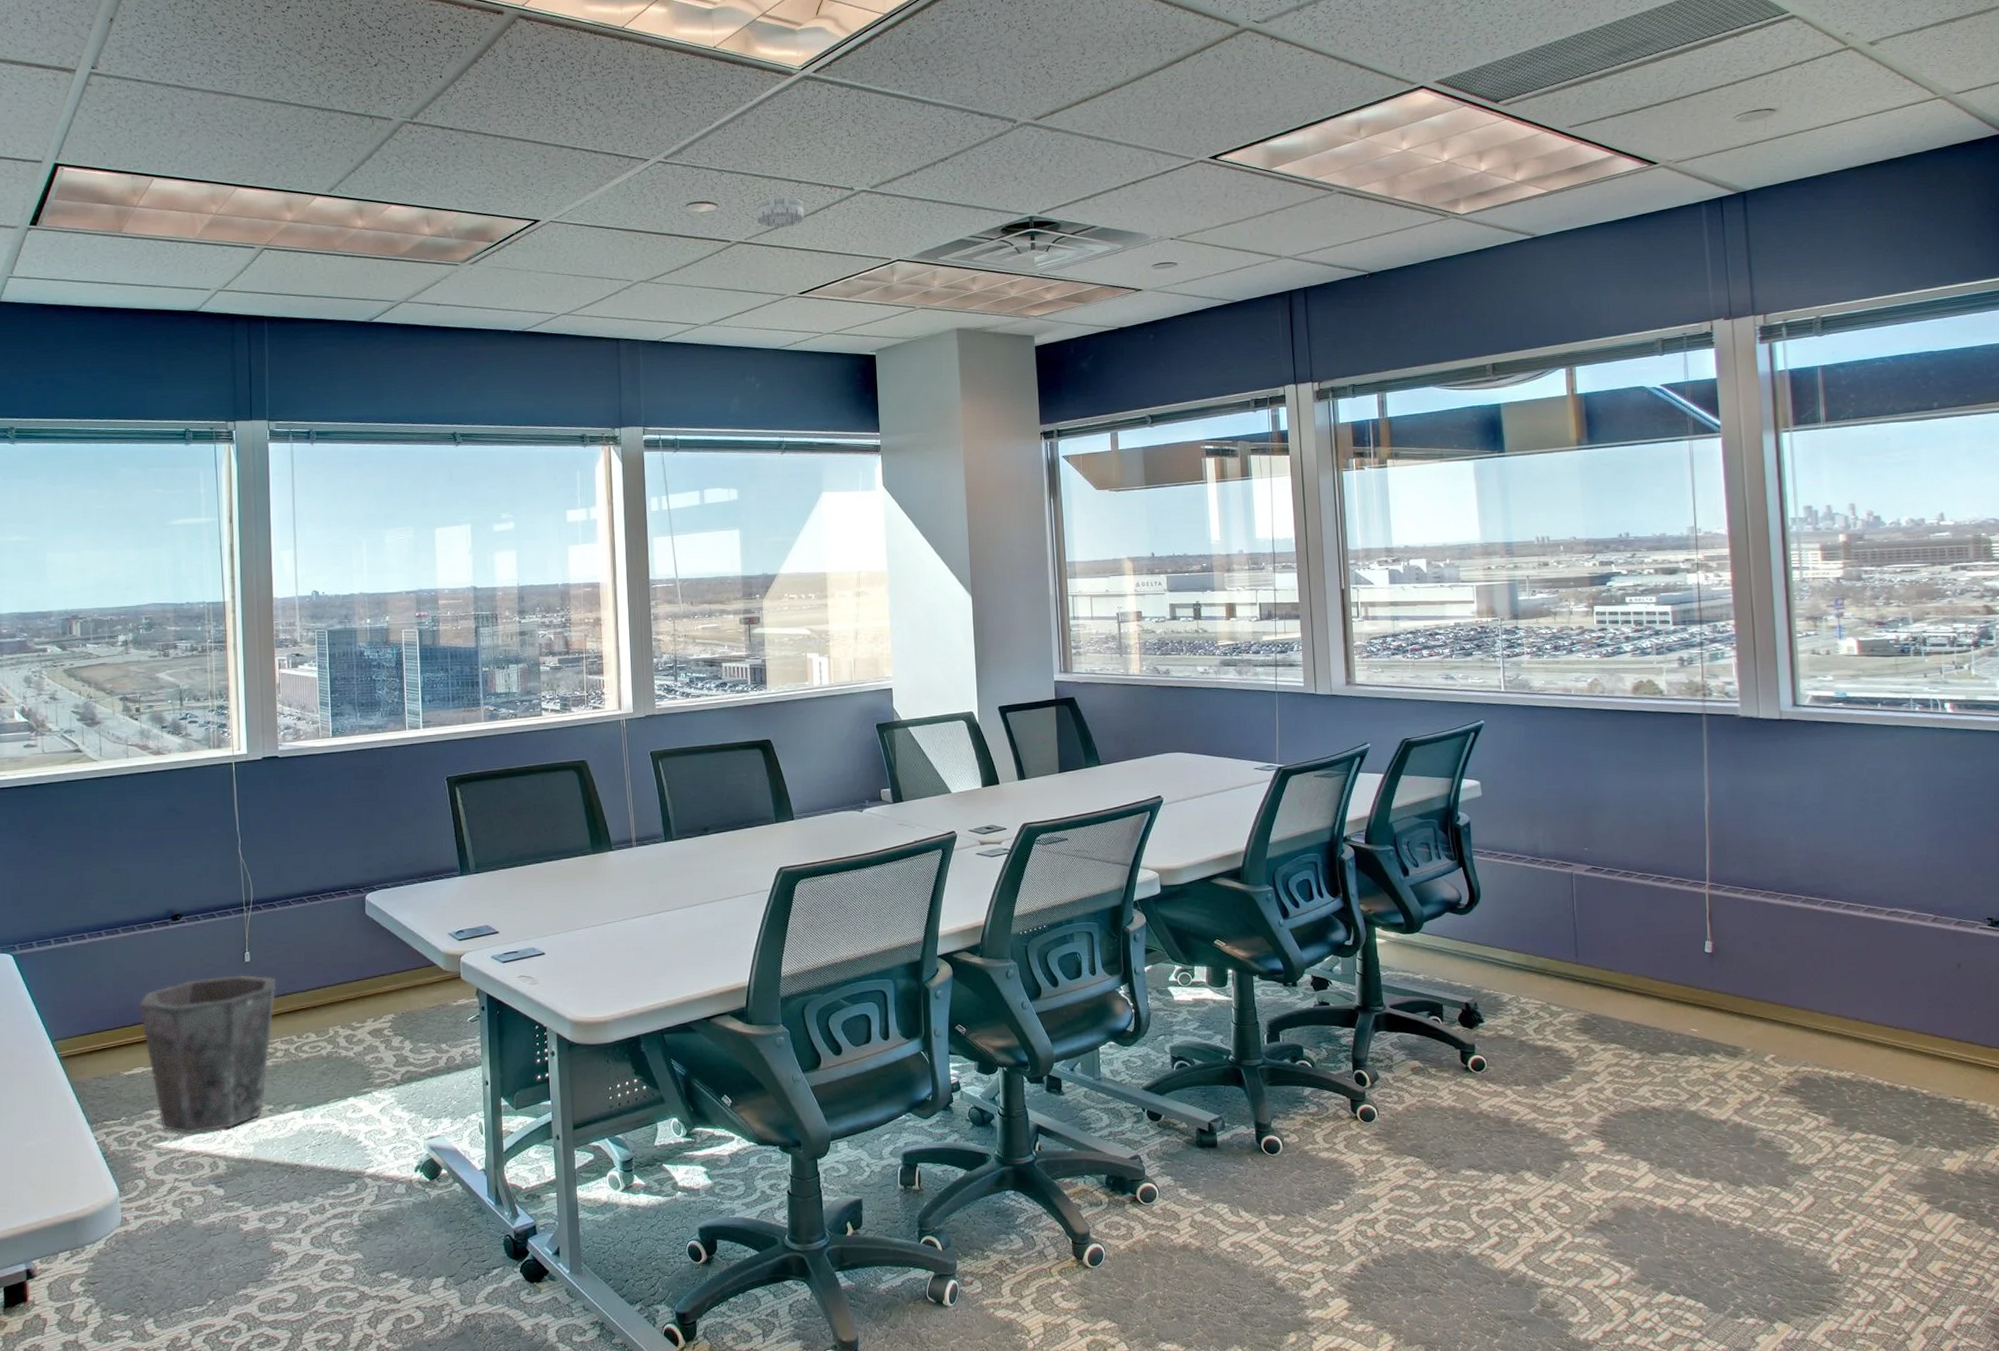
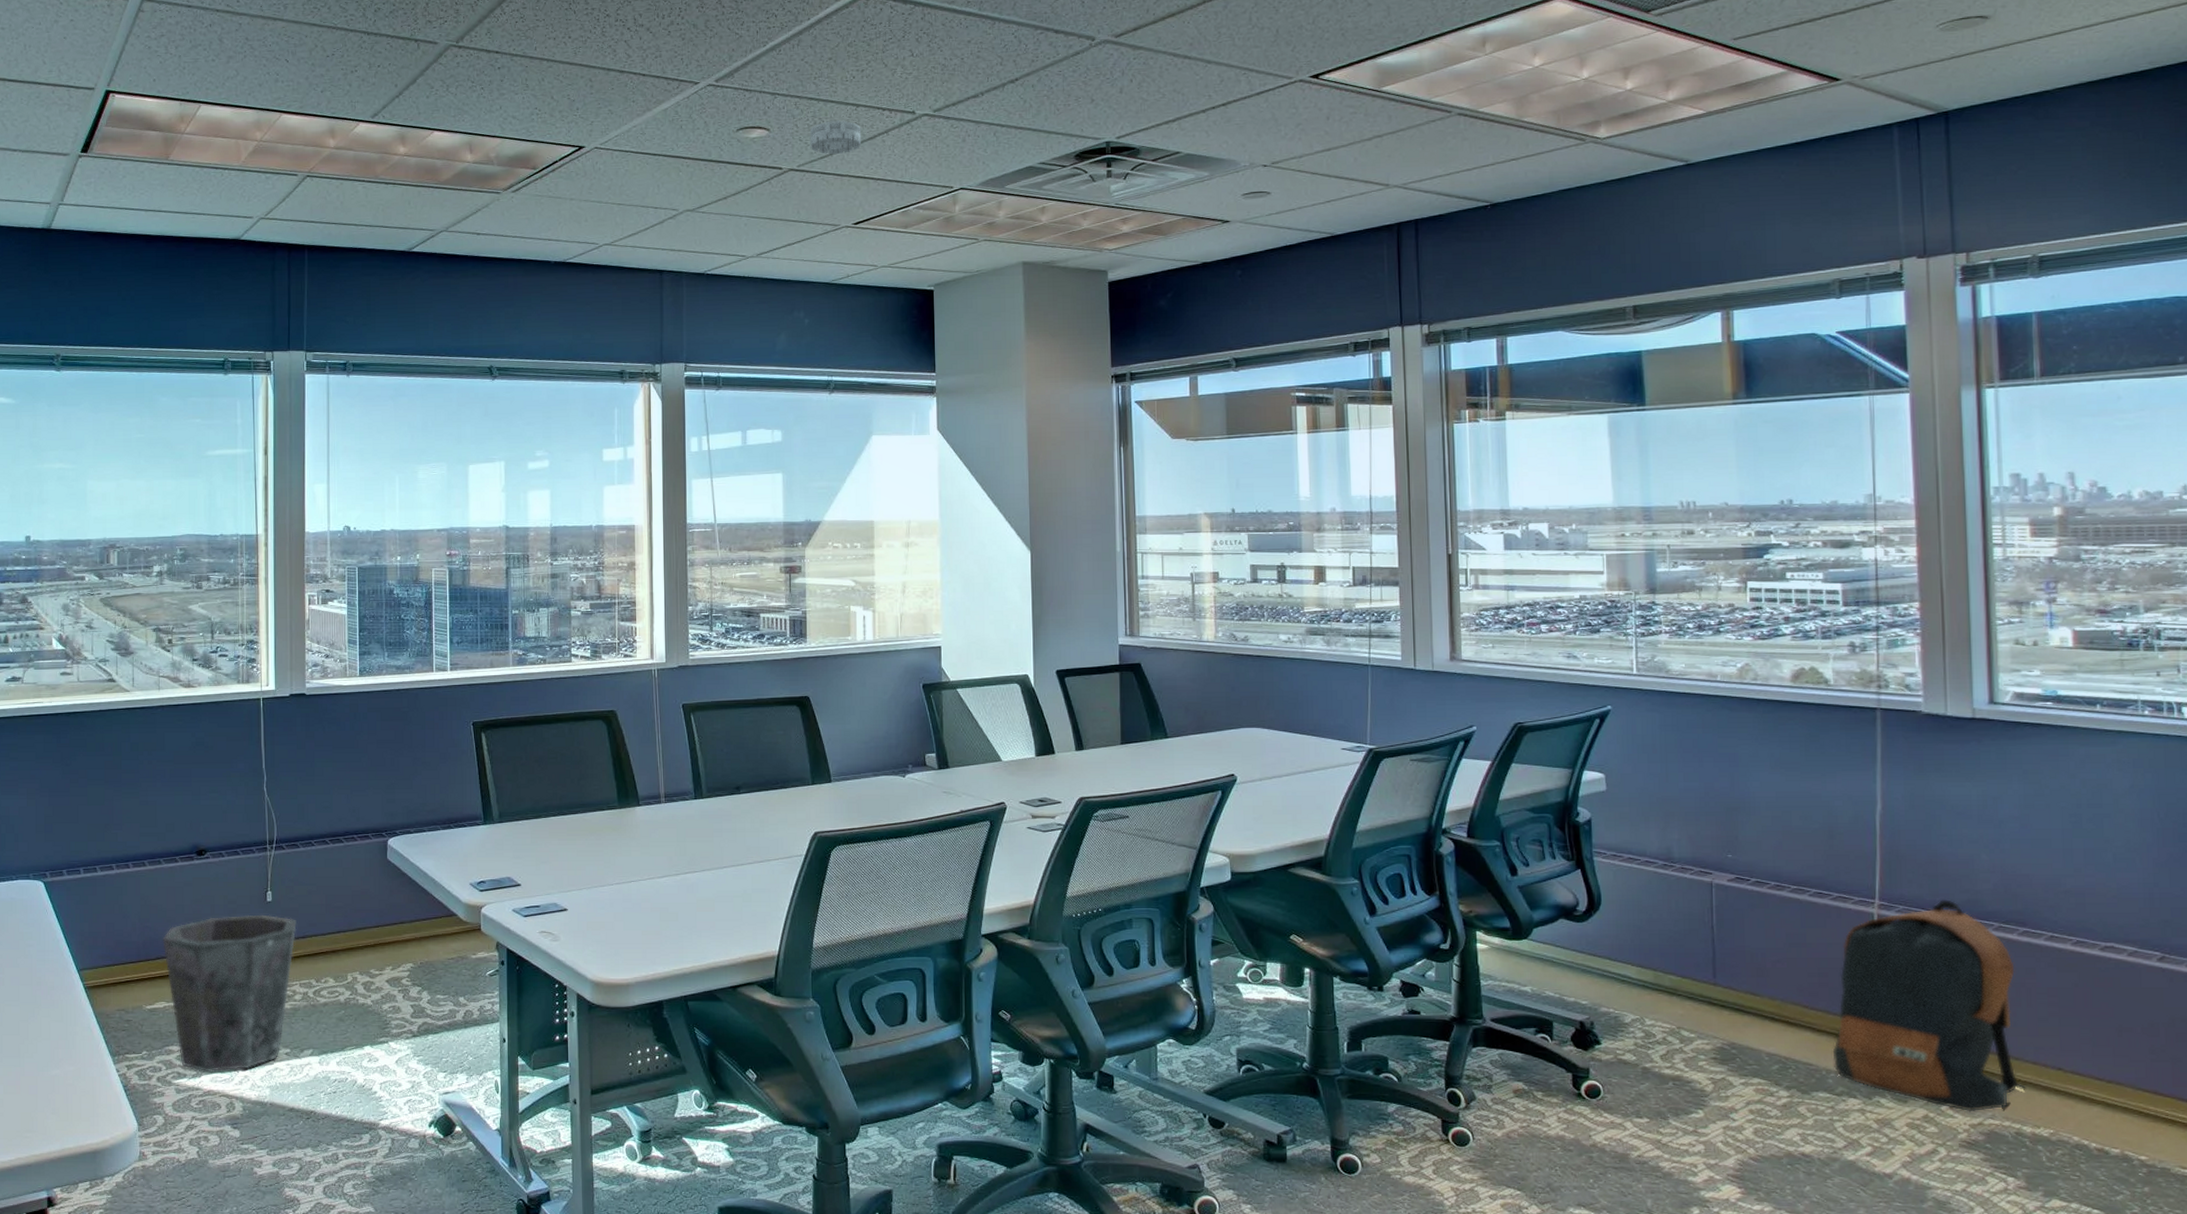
backpack: none [1675,878,1831,1062] -> present [1832,899,2026,1112]

